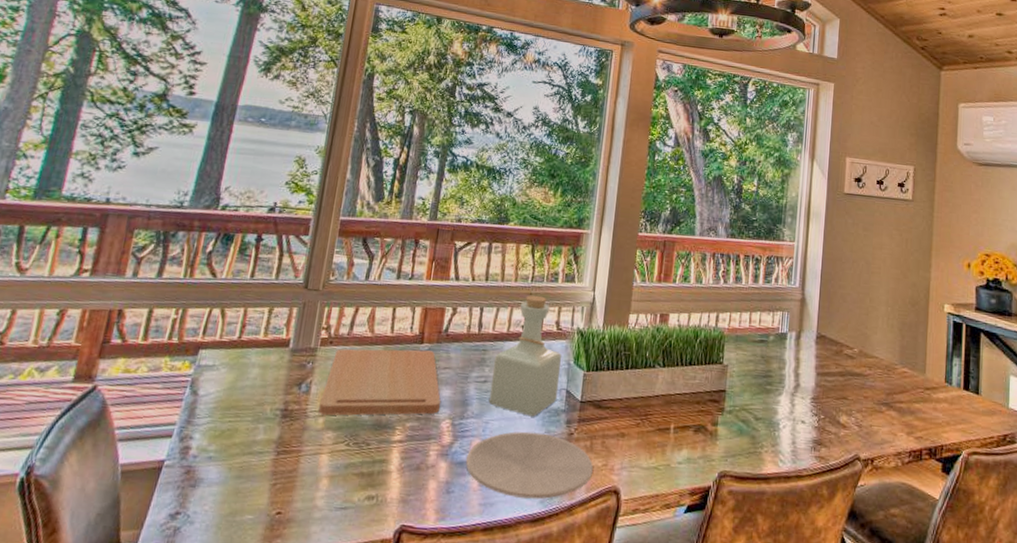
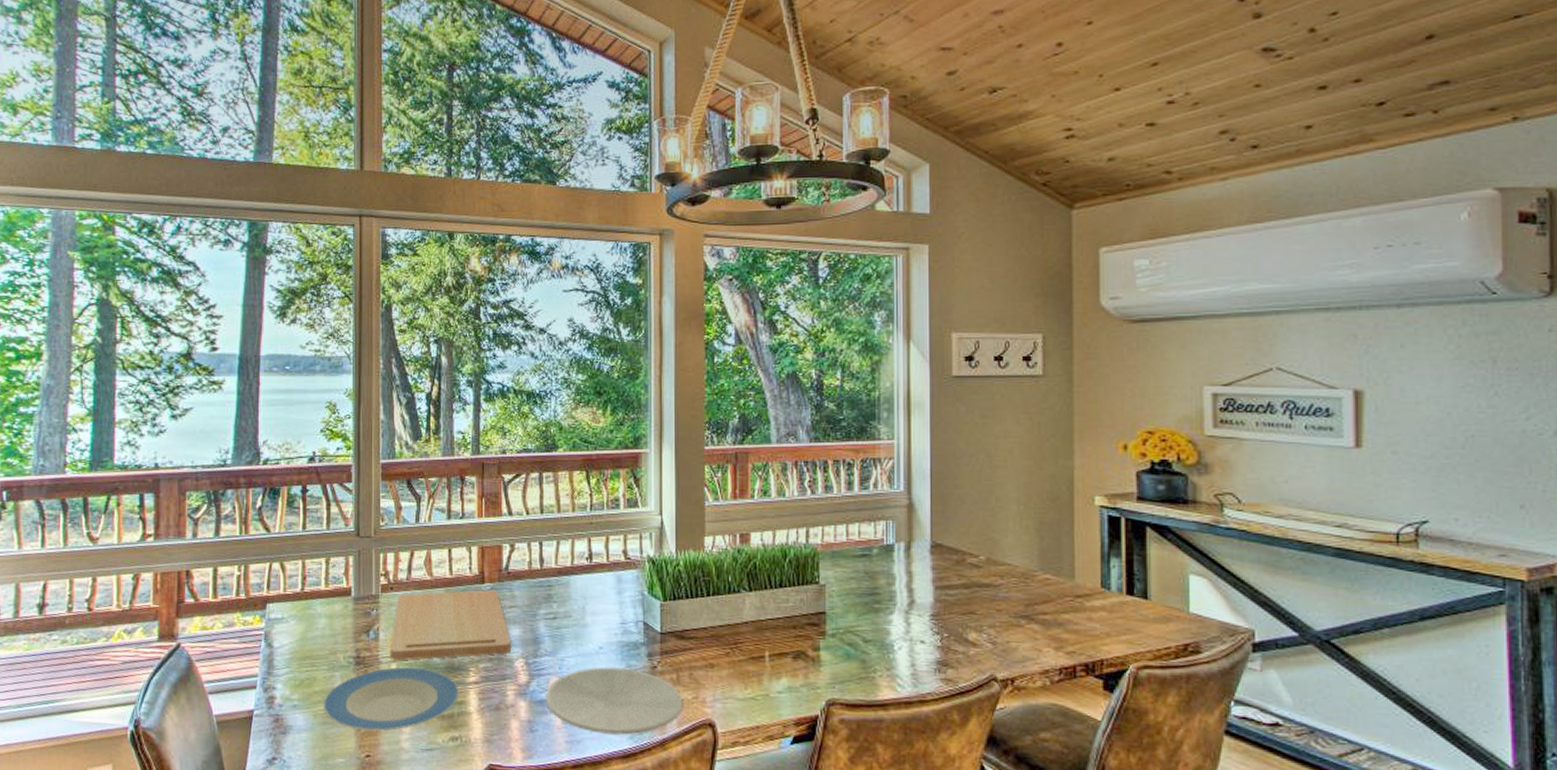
plate: none [240,422,383,488] -> present [324,667,460,732]
bottle: present [488,295,562,417] -> none [561,524,635,652]

